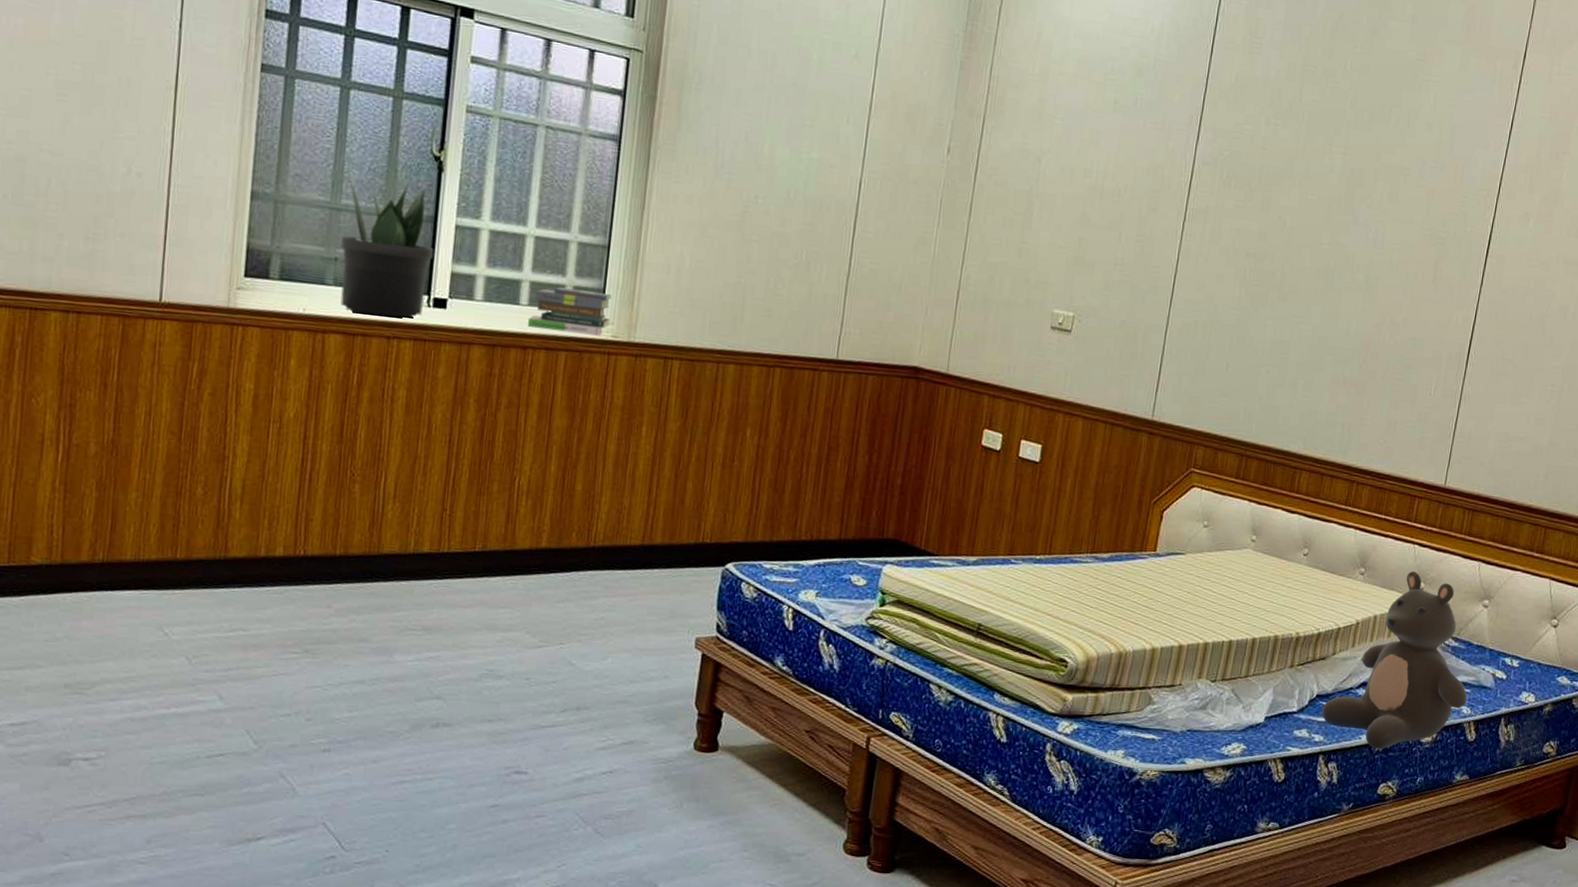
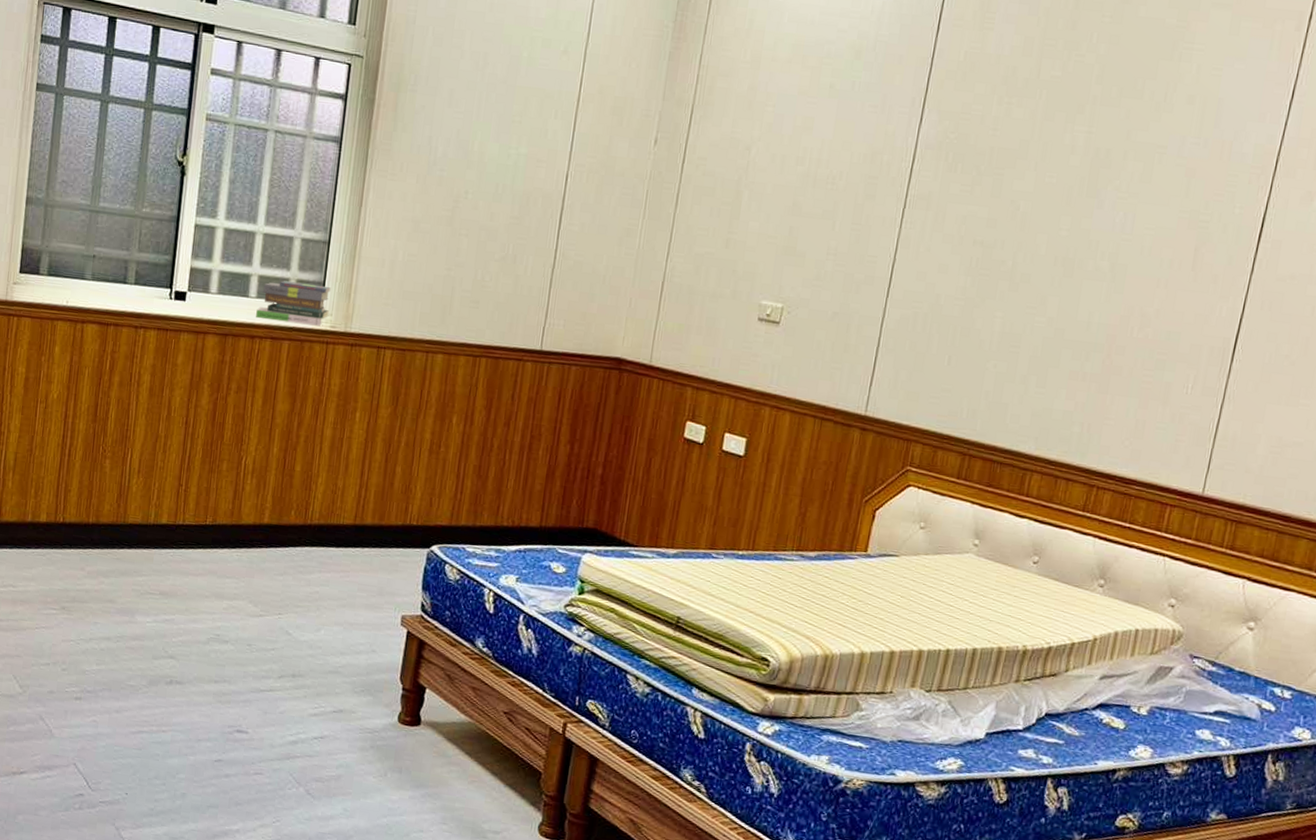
planter: present [340,174,434,319] -> none [97,180,176,310]
teddy bear: present [1322,571,1467,750] -> none [1051,585,1226,778]

